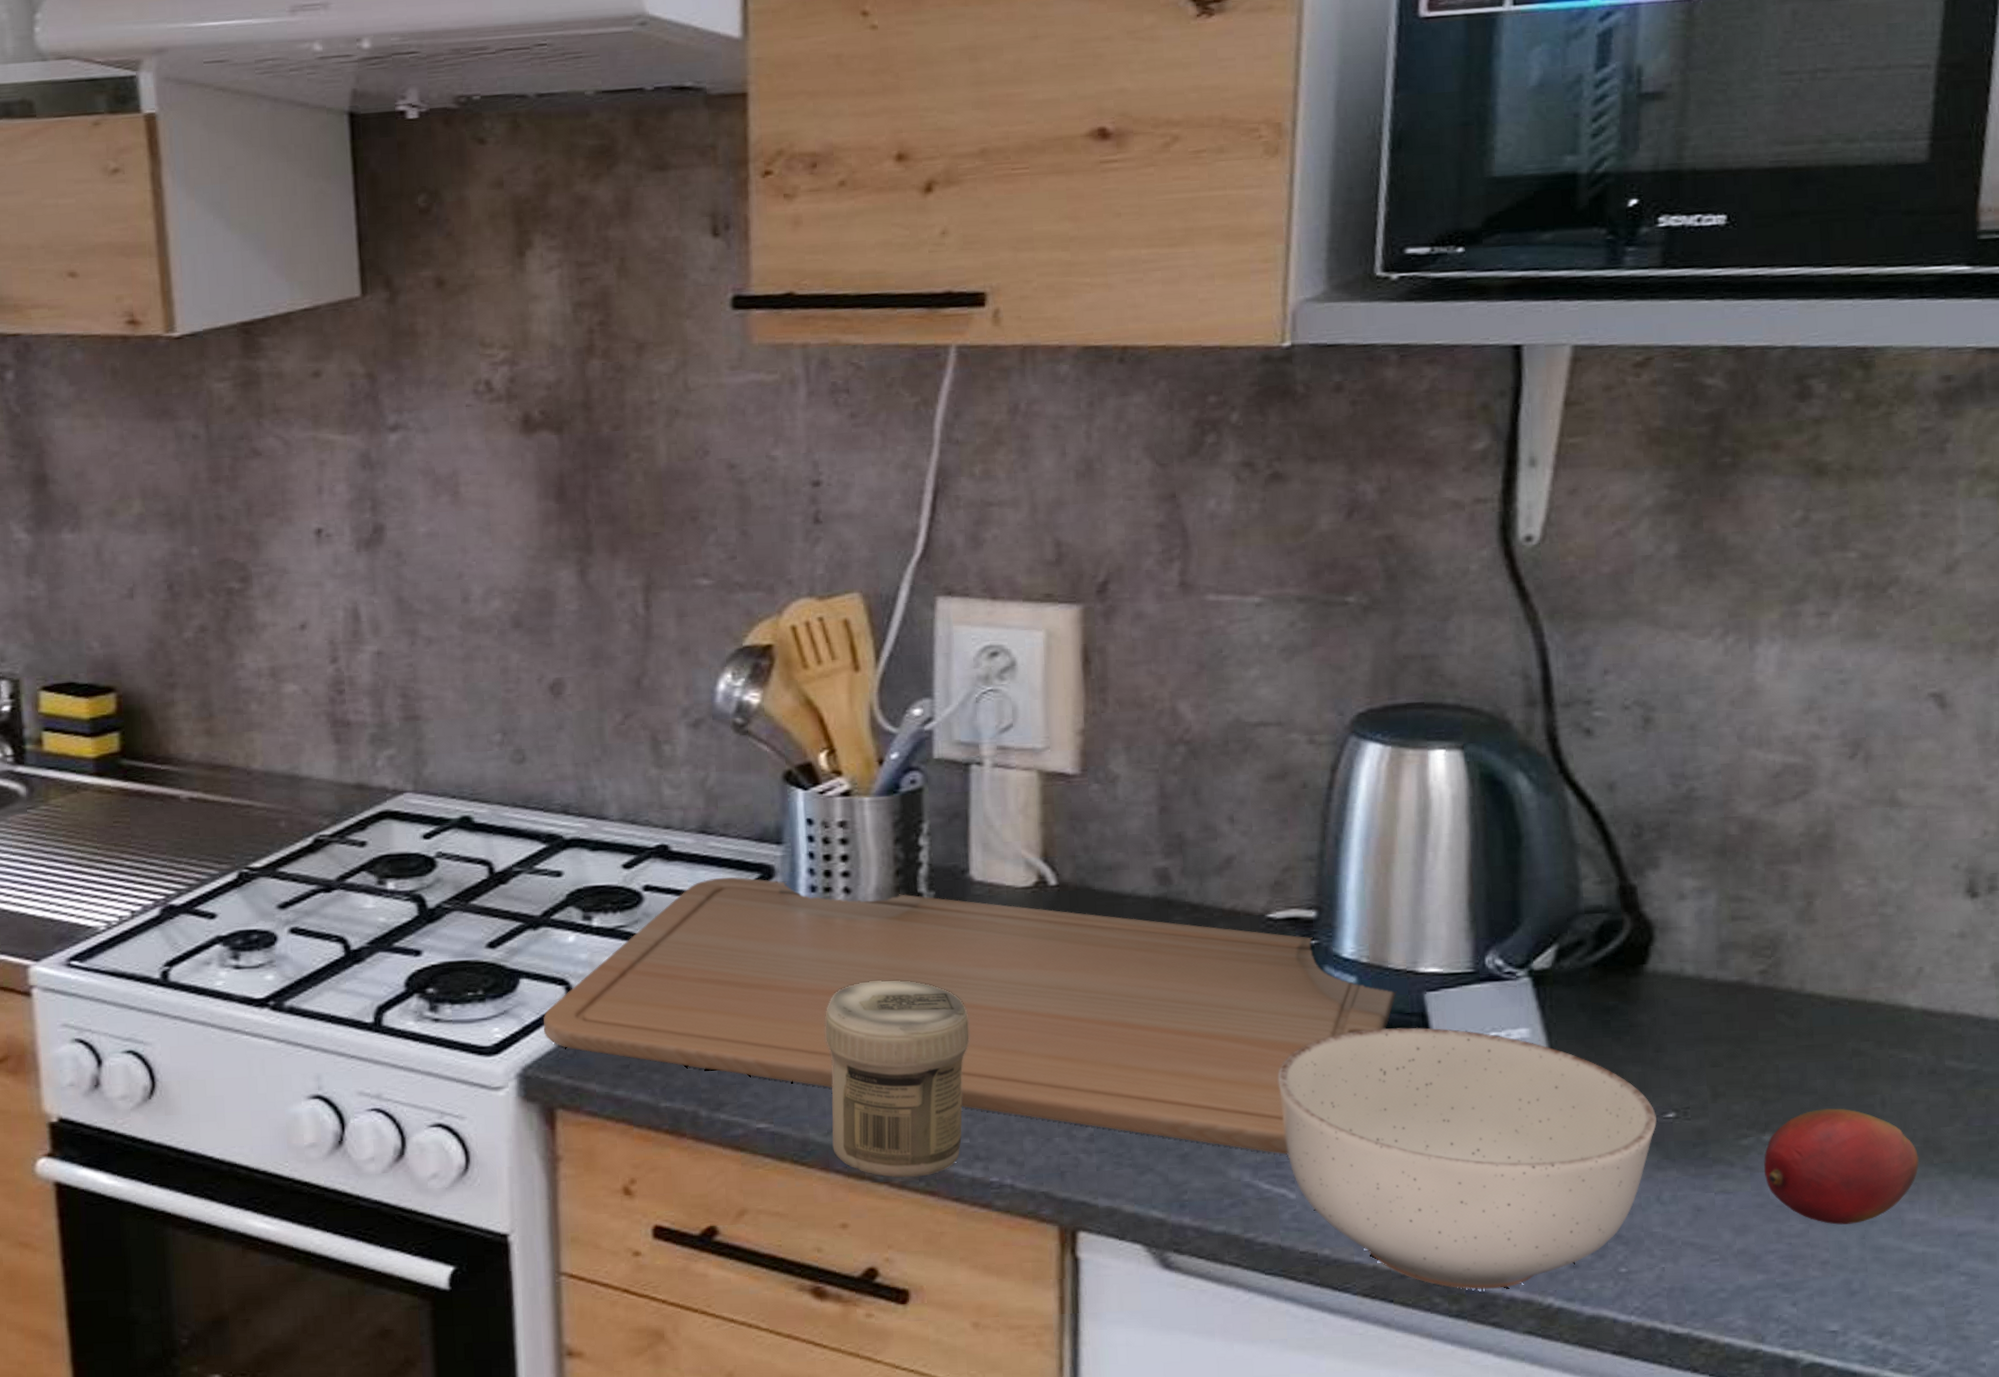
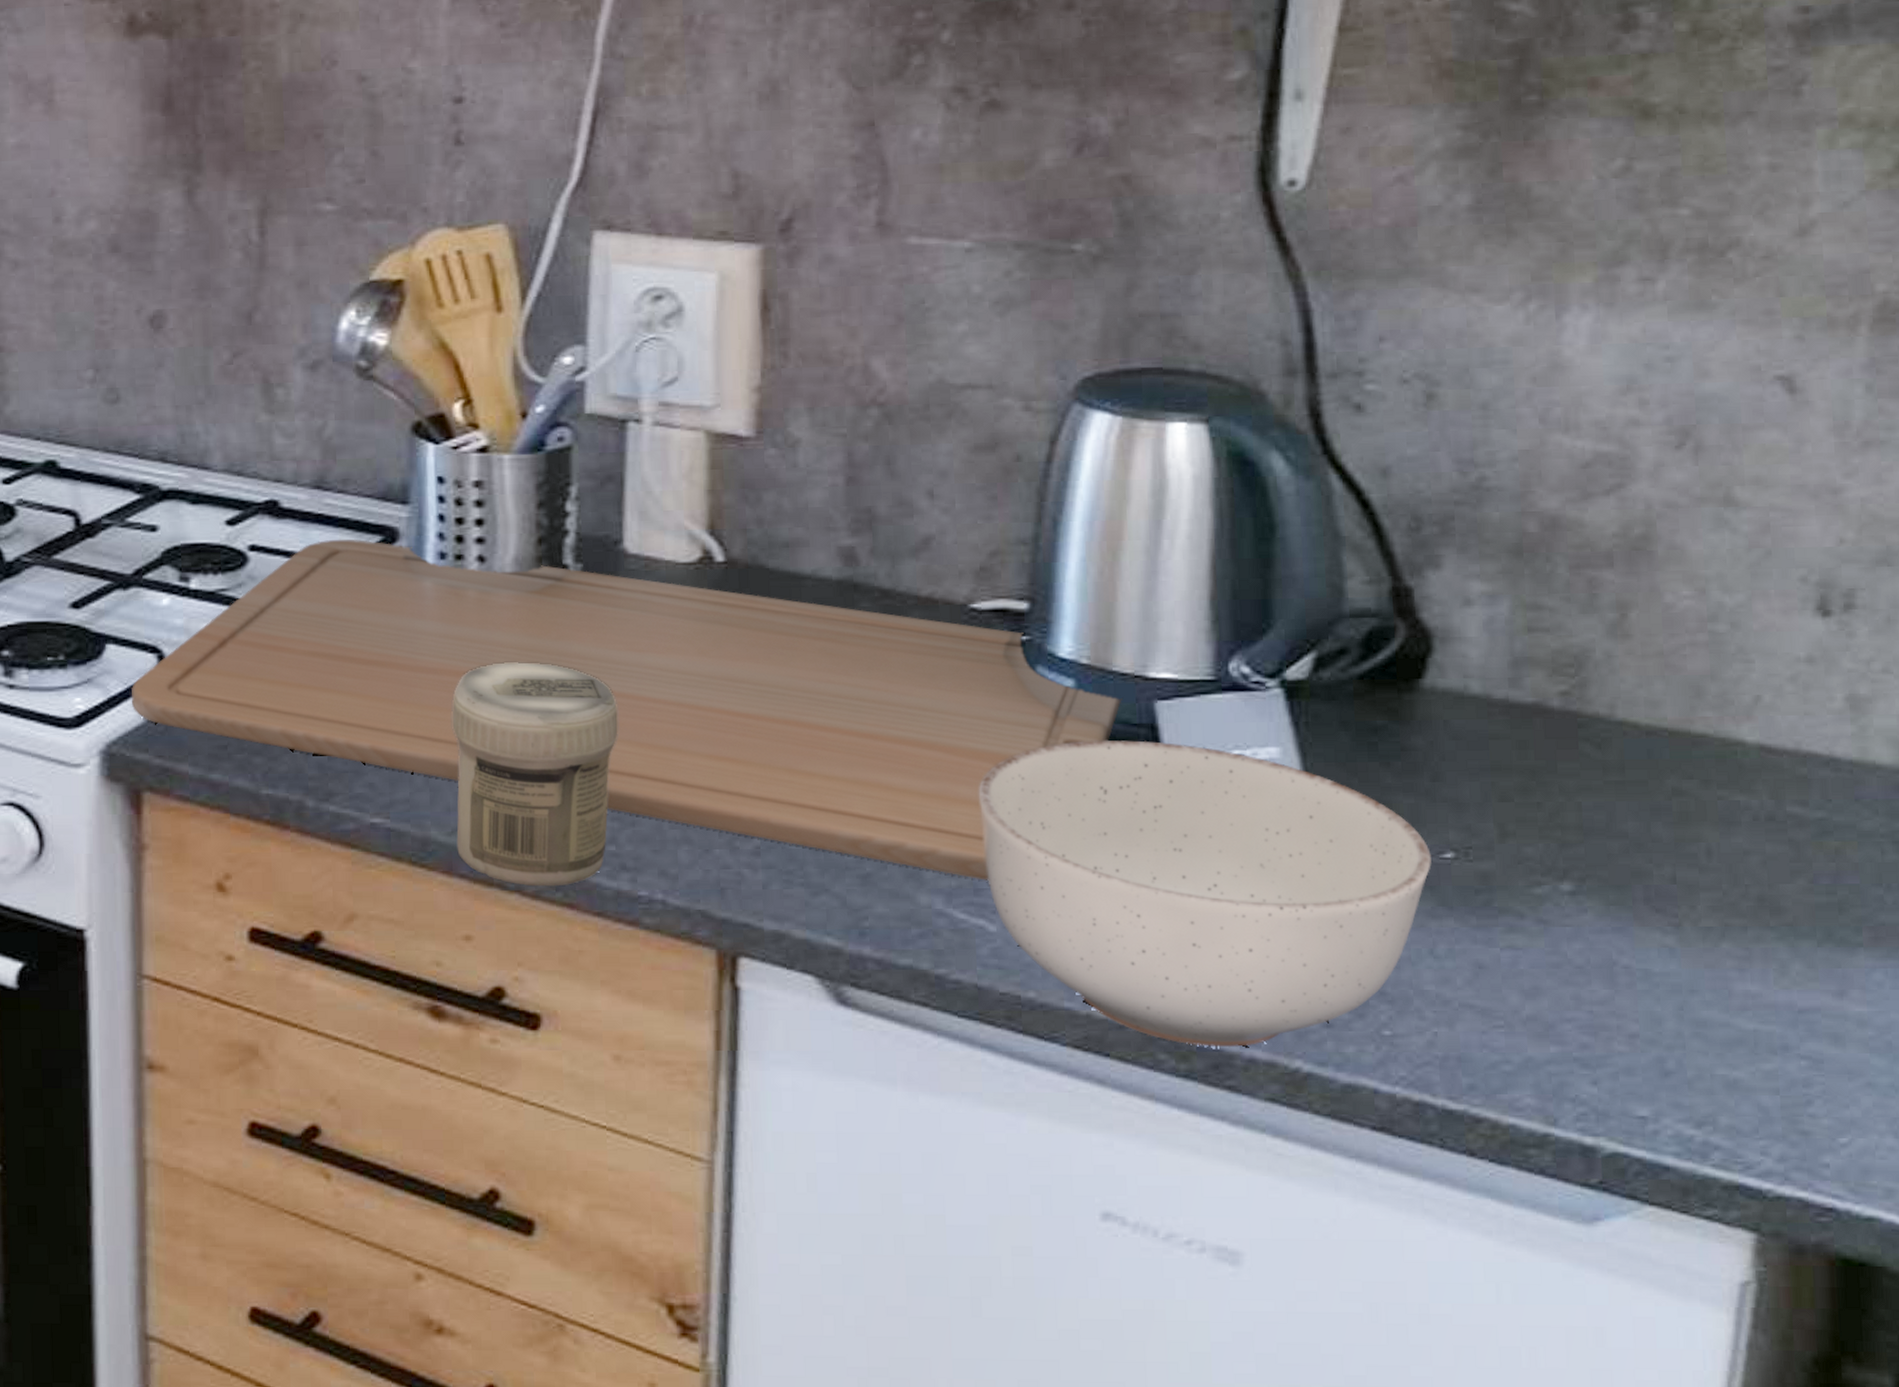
fruit: present [1764,1108,1920,1225] -> none [1561,856,1753,992]

